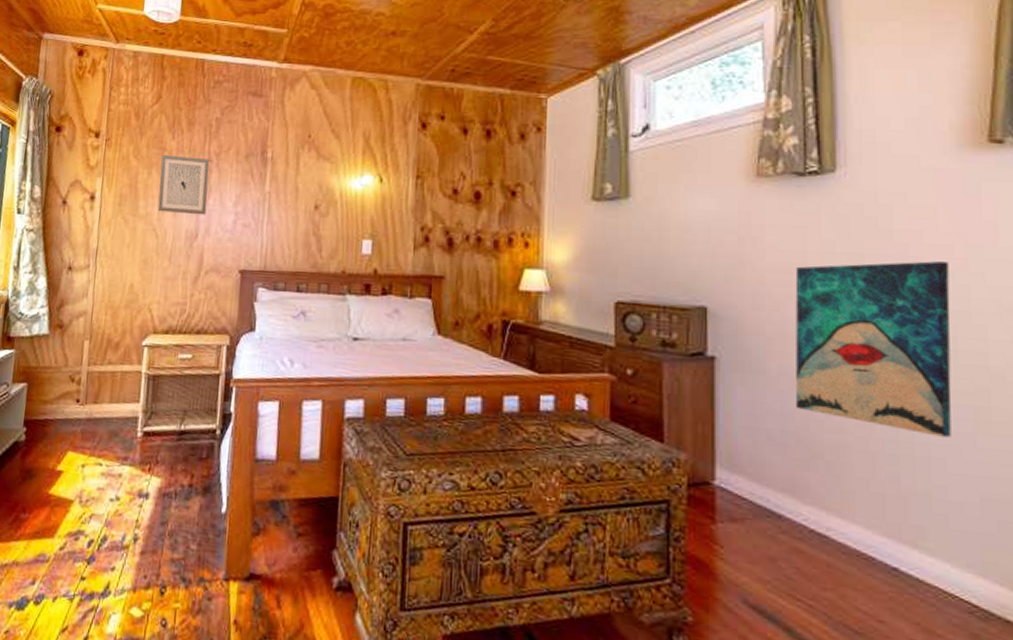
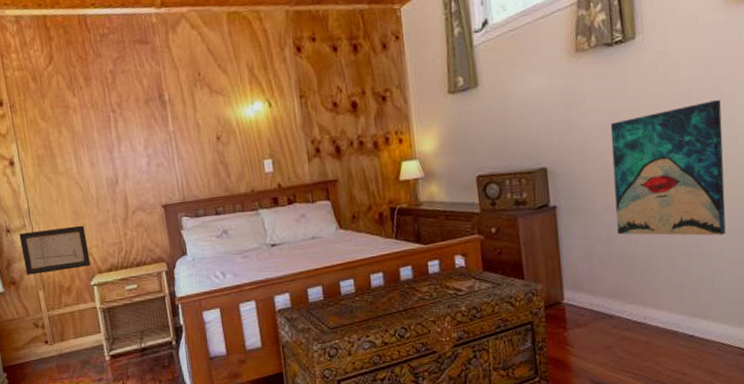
wall art: none [76,273,150,324] -> present [19,225,91,275]
wall art: present [157,154,210,215] -> none [67,110,121,166]

